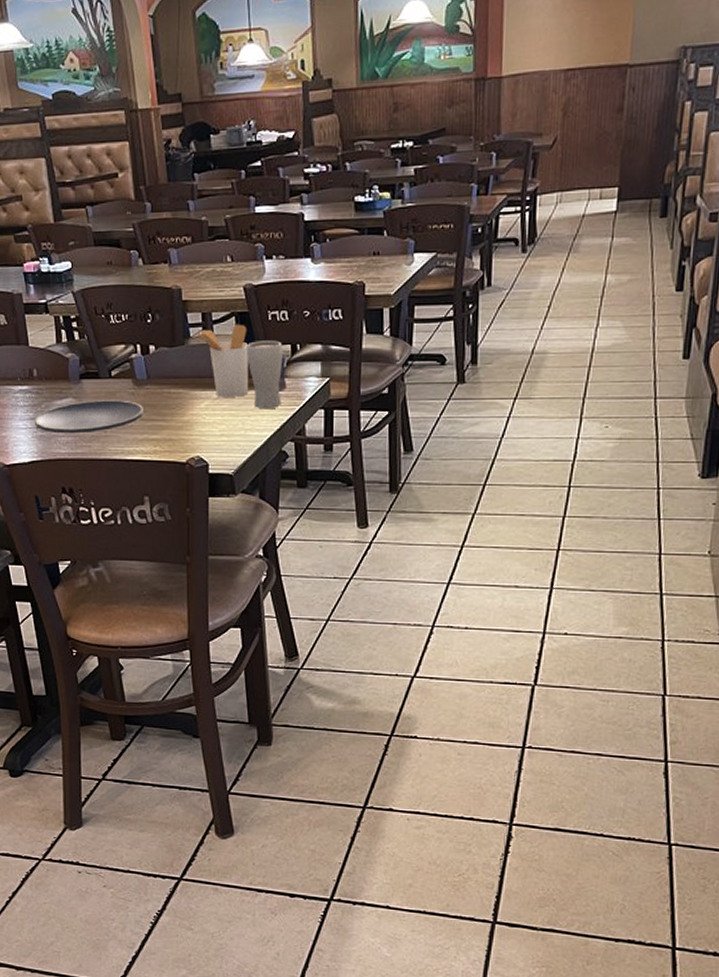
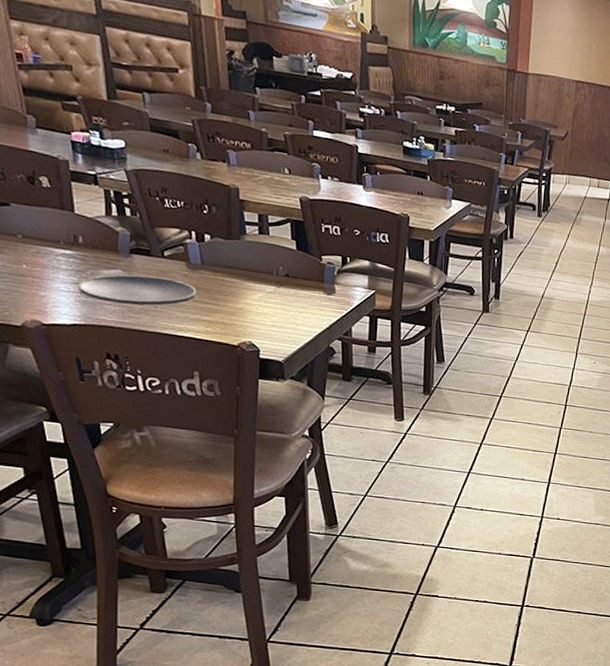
utensil holder: present [194,324,249,397] -> none [250,228,302,294]
drinking glass: present [247,340,284,410] -> none [300,248,335,310]

